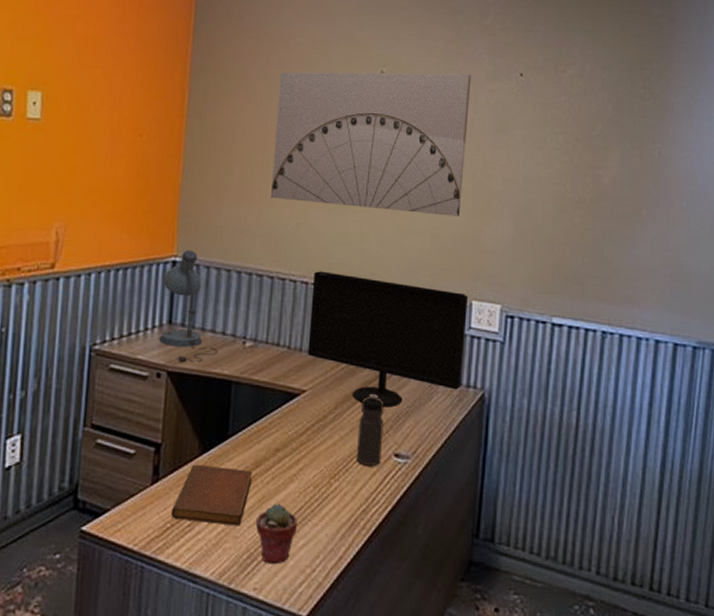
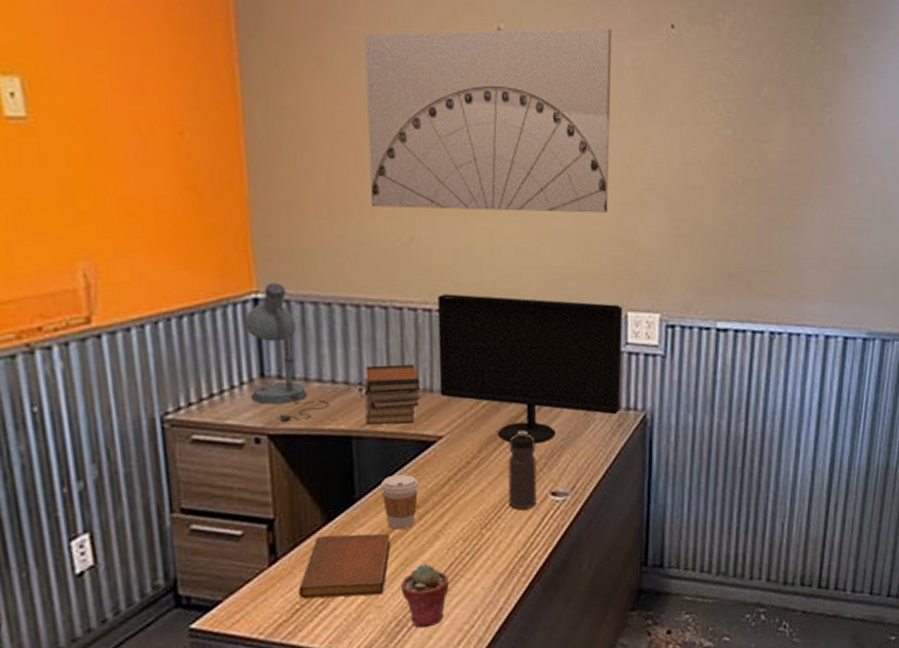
book stack: none [245,323,293,376] -> present [363,364,421,425]
coffee cup: none [249,419,282,469] -> present [380,474,419,530]

